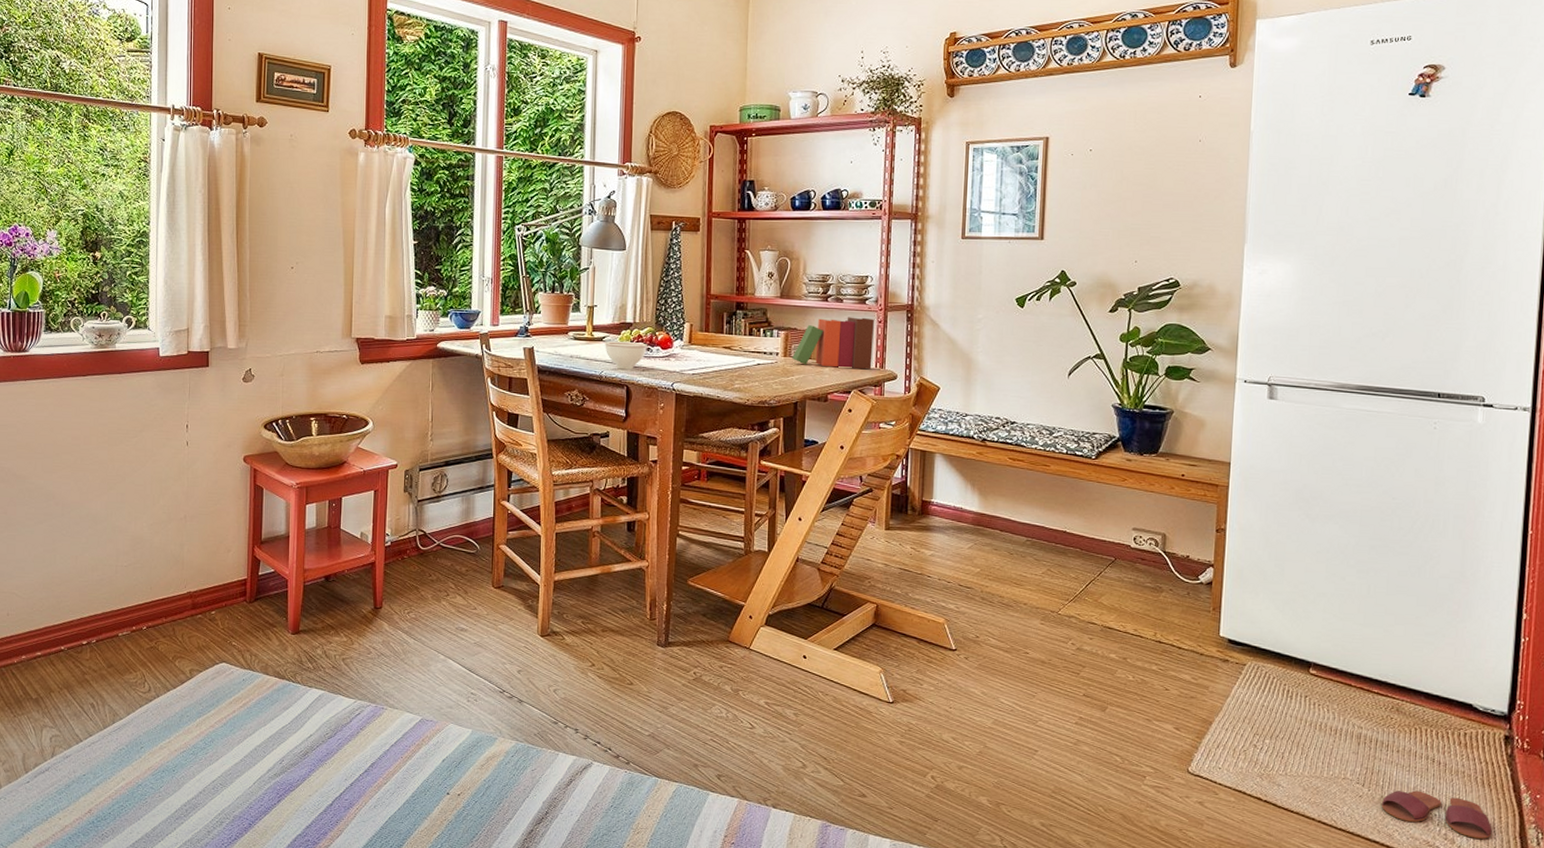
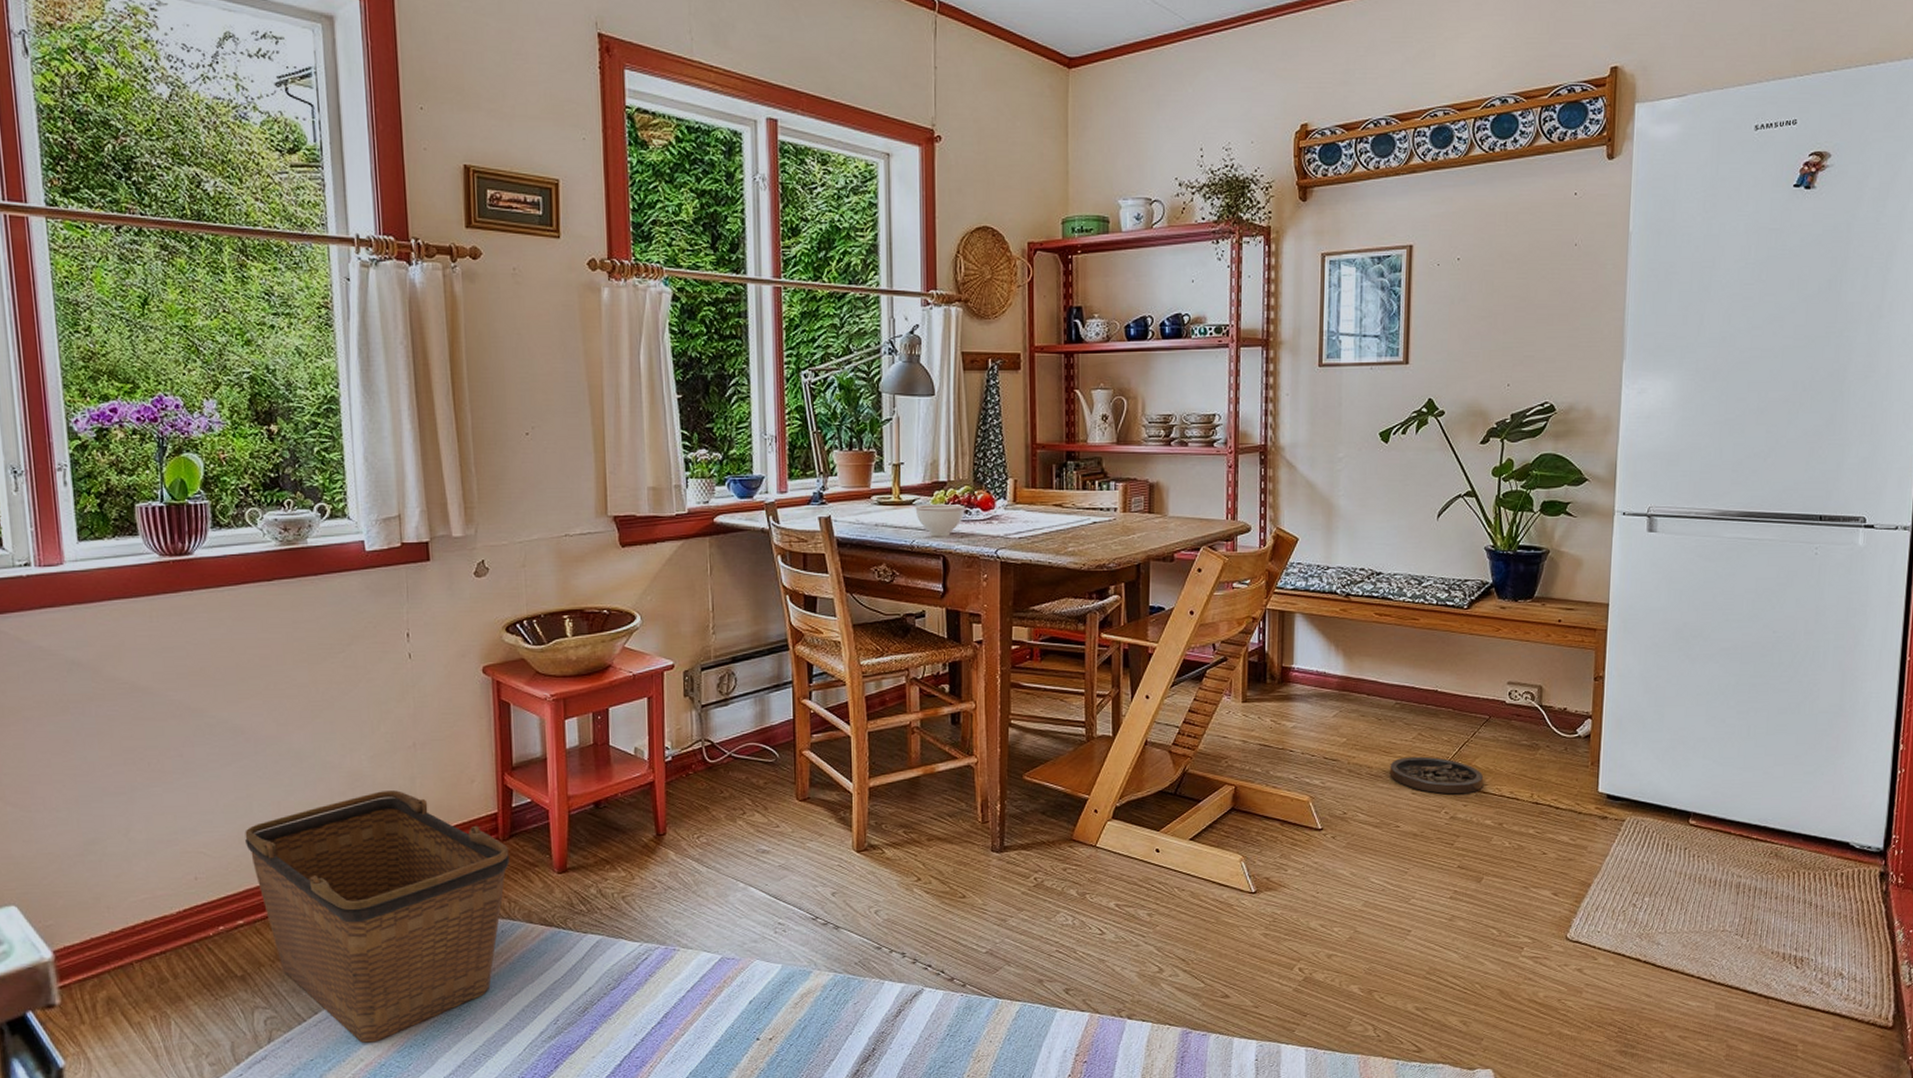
bicycle basket: none [48,553,253,765] -> present [245,790,509,1043]
books: present [792,317,875,370] -> none [1132,462,1225,523]
pet bowl: none [1020,589,1109,628] -> present [1389,756,1484,795]
slippers: present [1381,790,1493,839] -> none [1759,936,1867,980]

